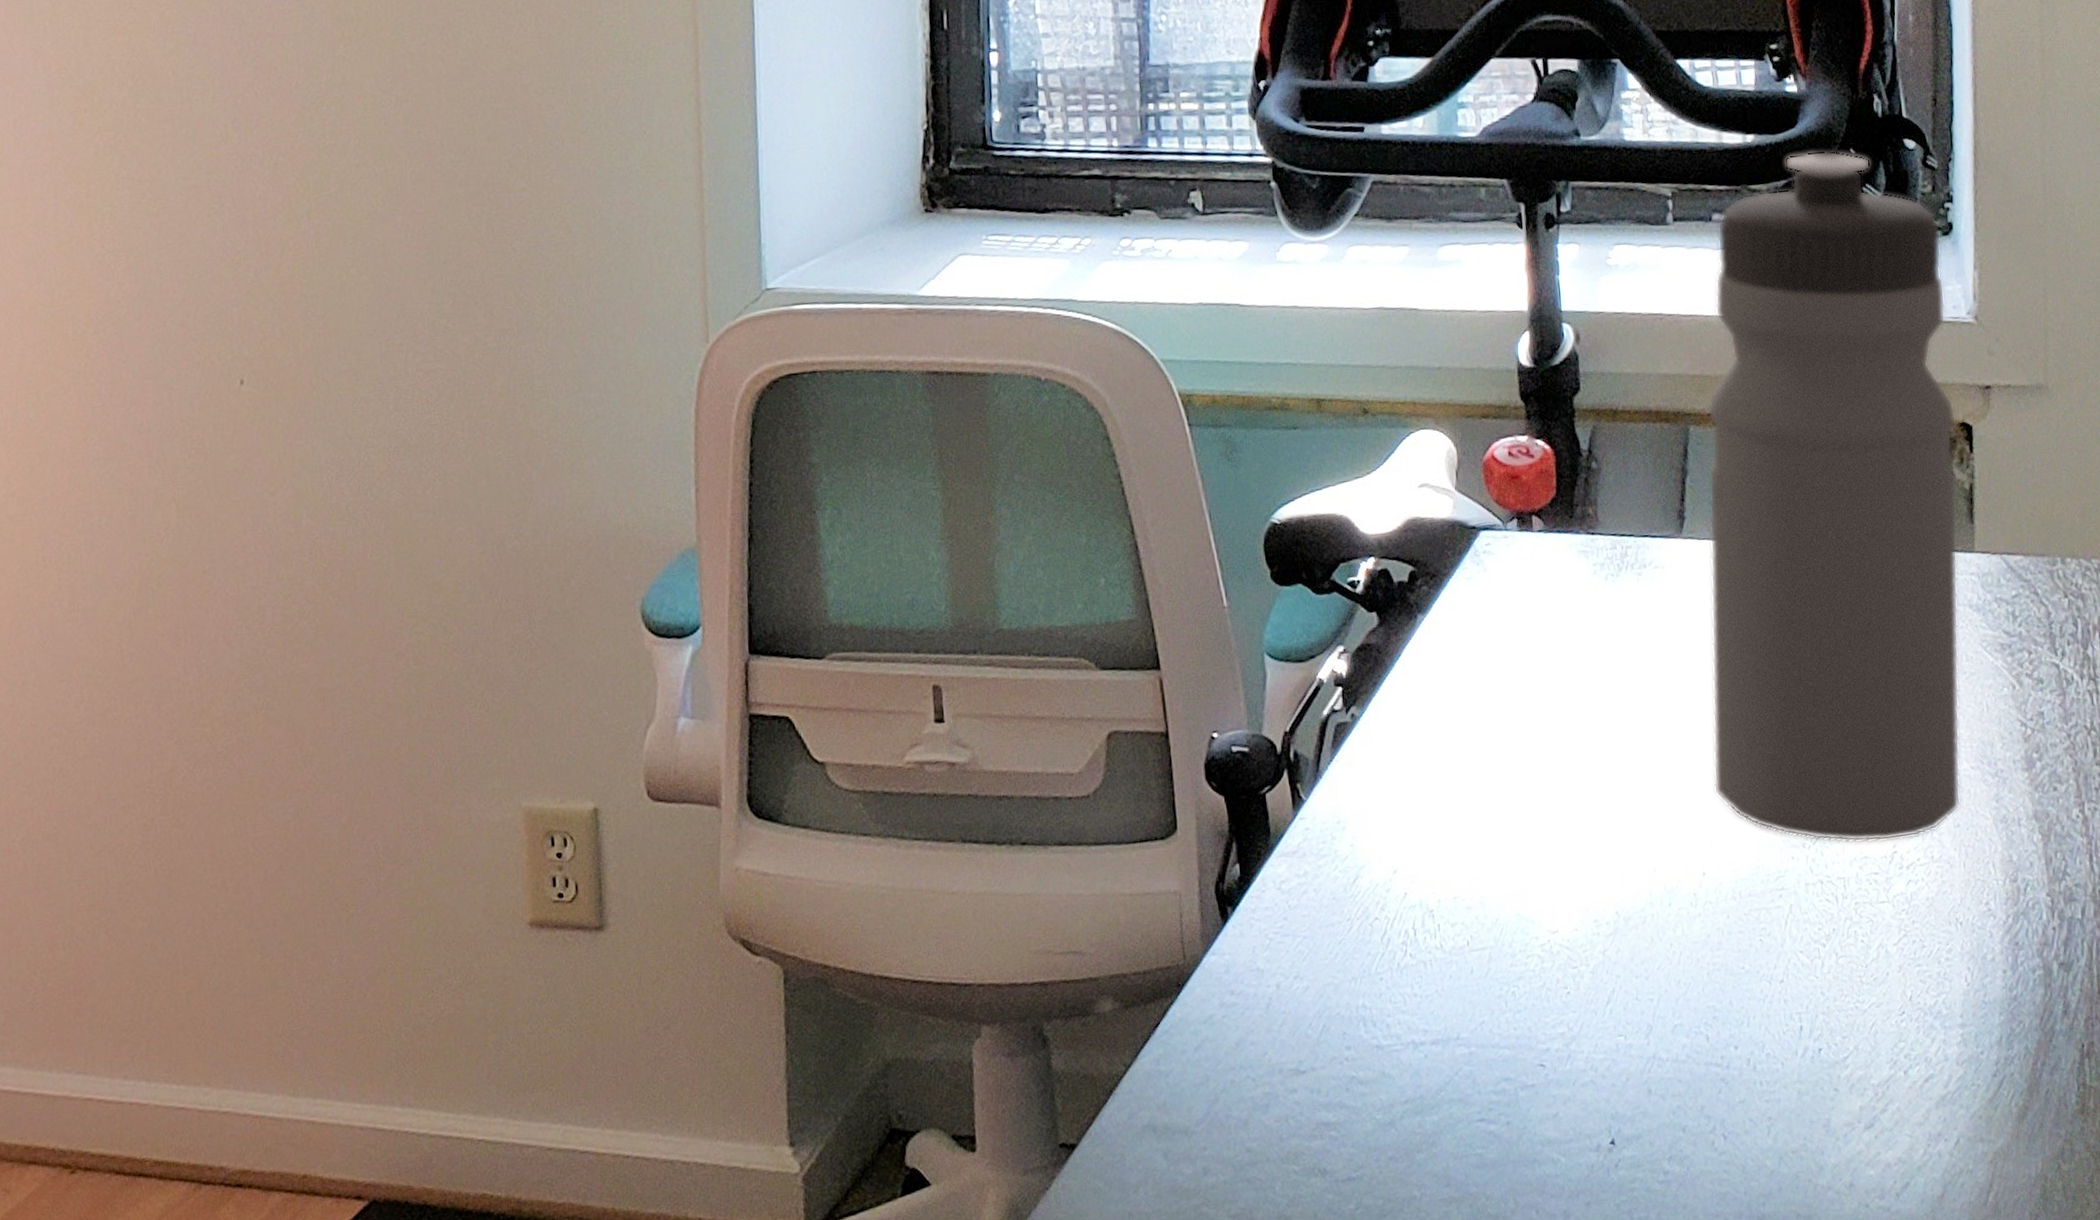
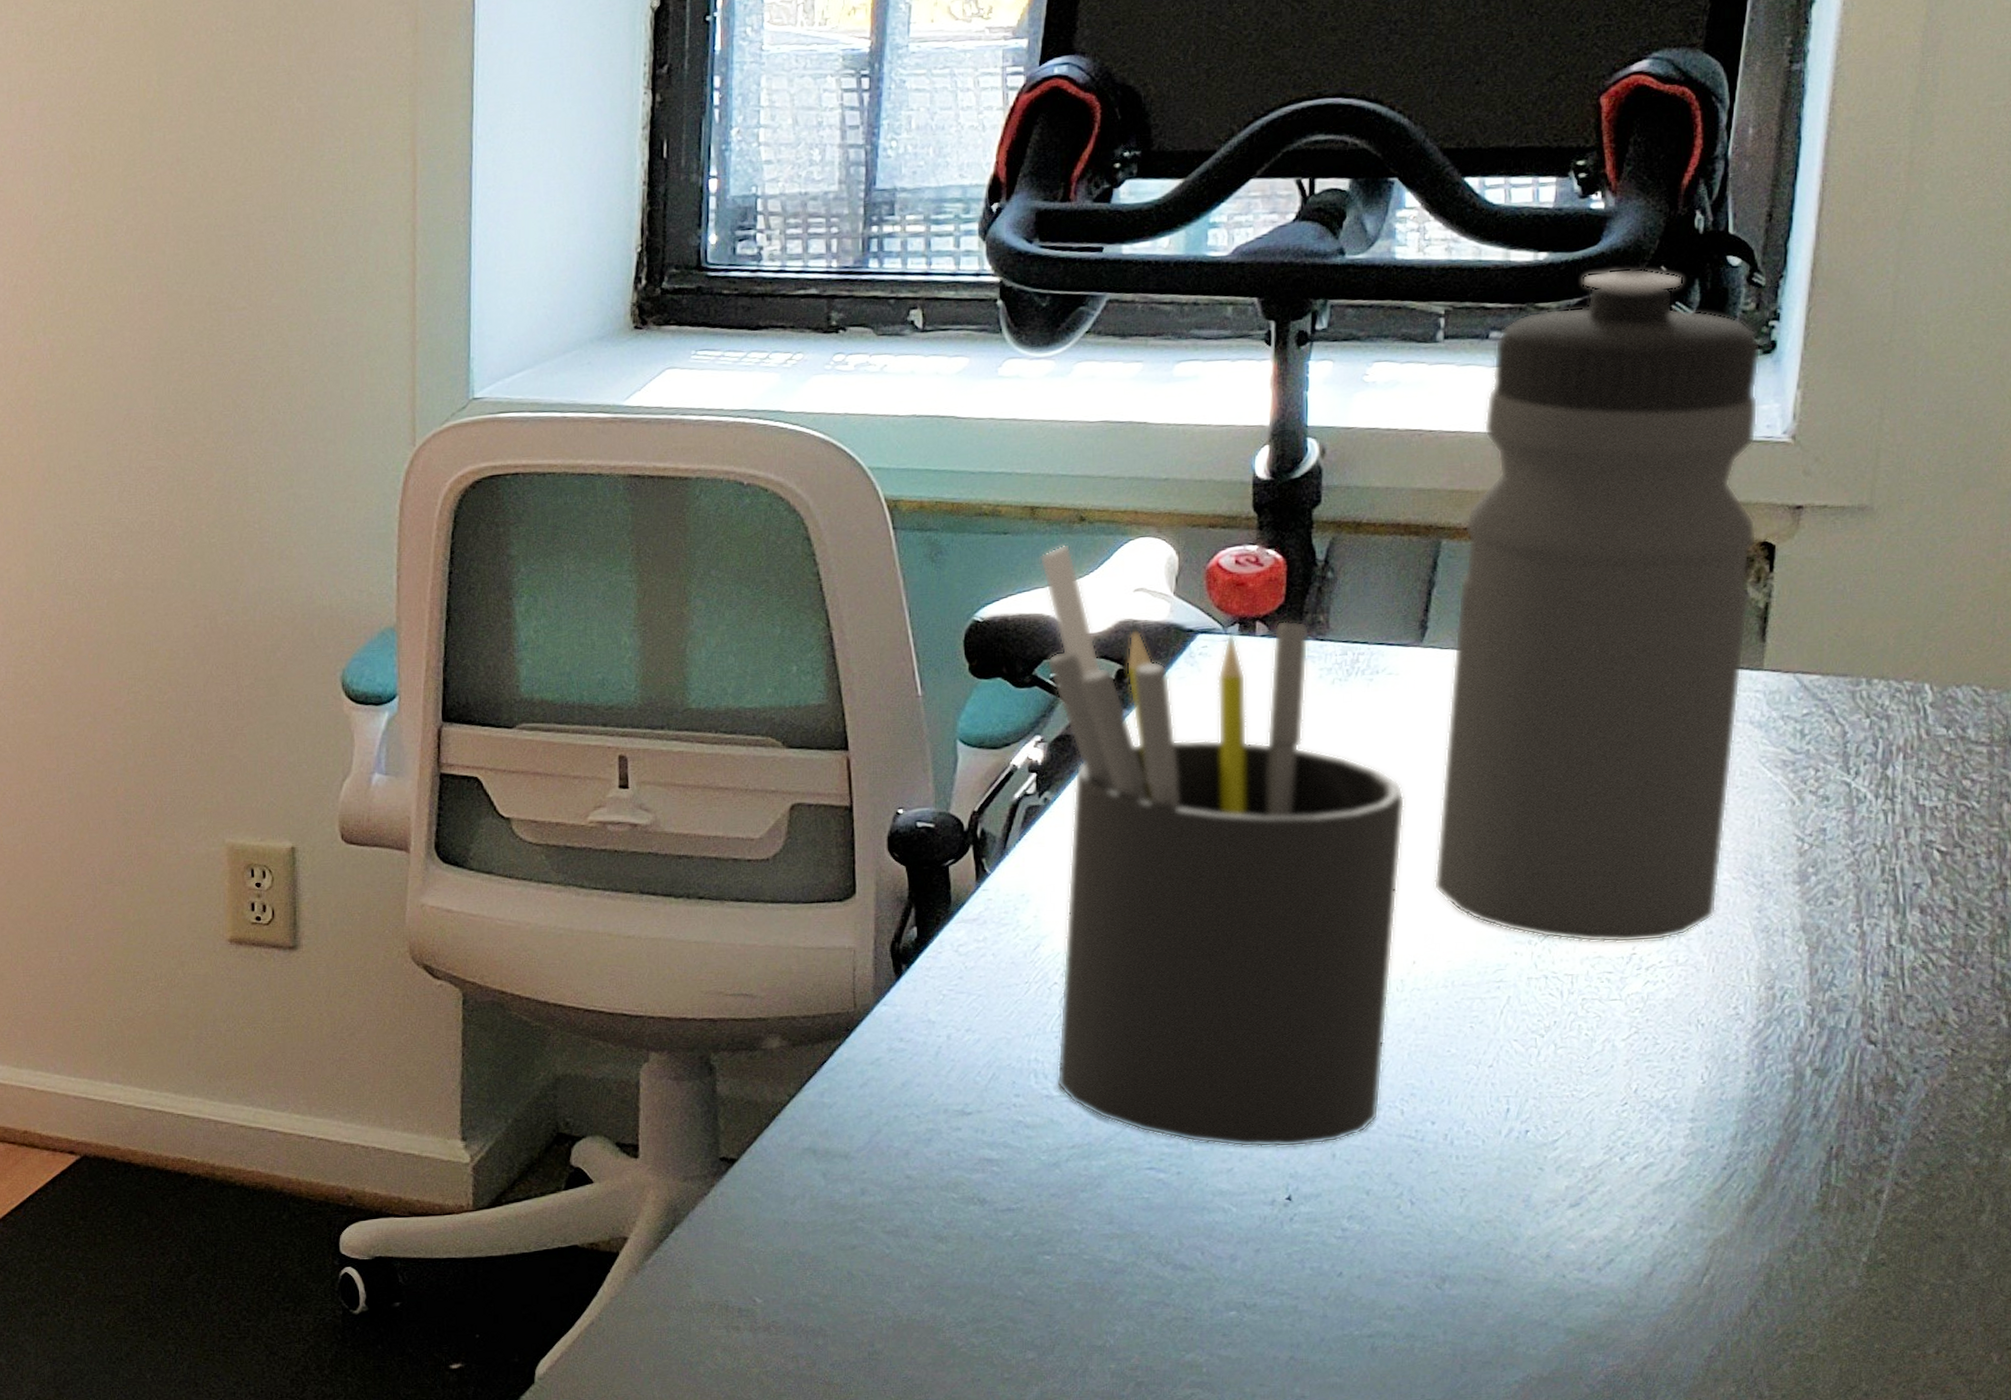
pen holder: none [1328,439,1687,1089] -> present [1039,545,1405,1148]

